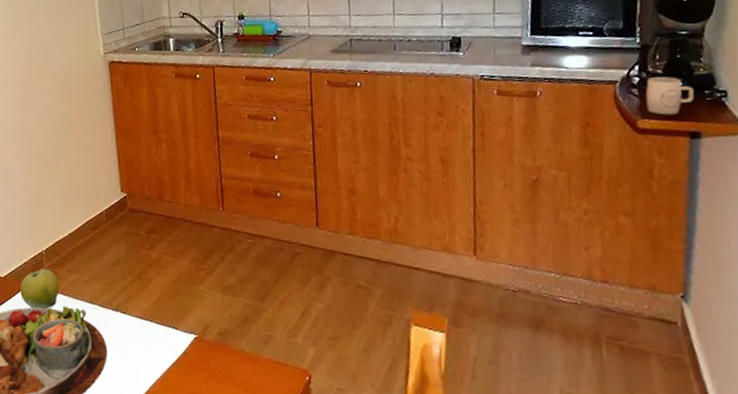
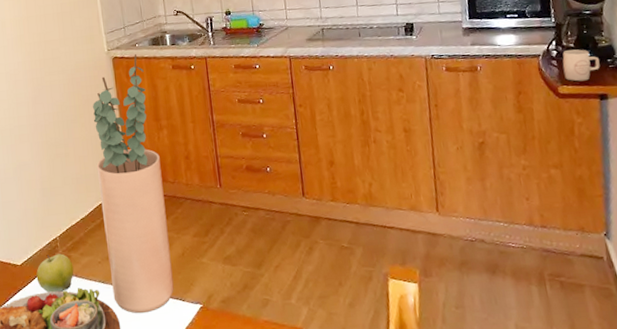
vase: none [86,59,167,338] -> present [93,54,174,313]

